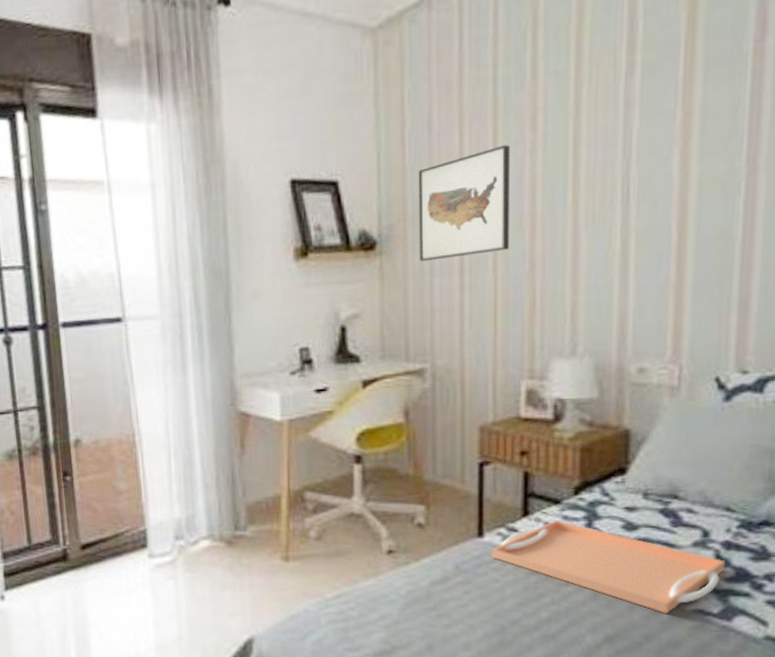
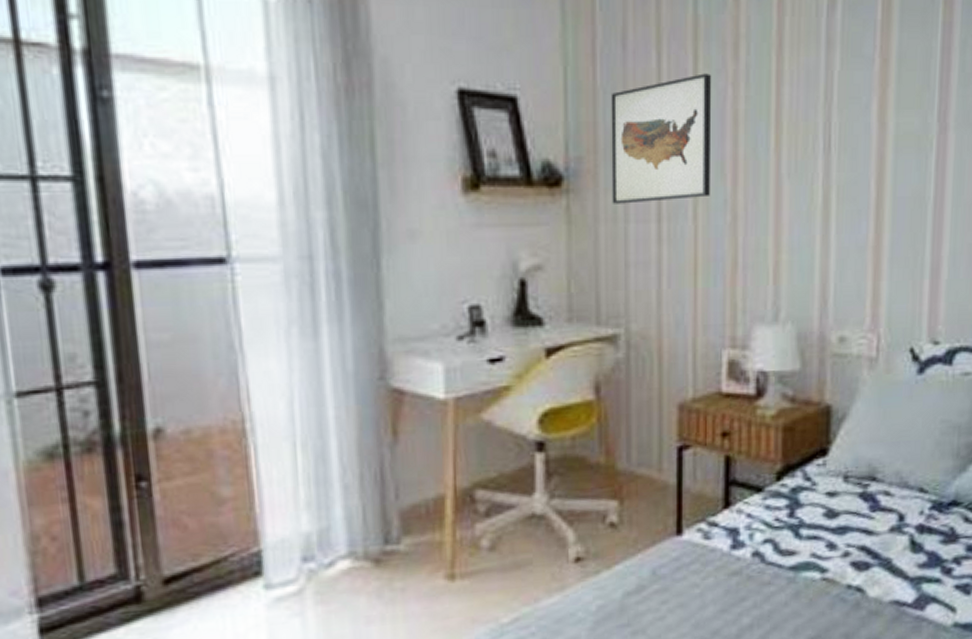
serving tray: present [491,519,725,613] -> none [691,510,918,608]

